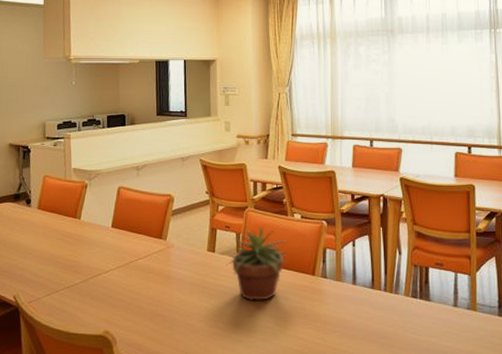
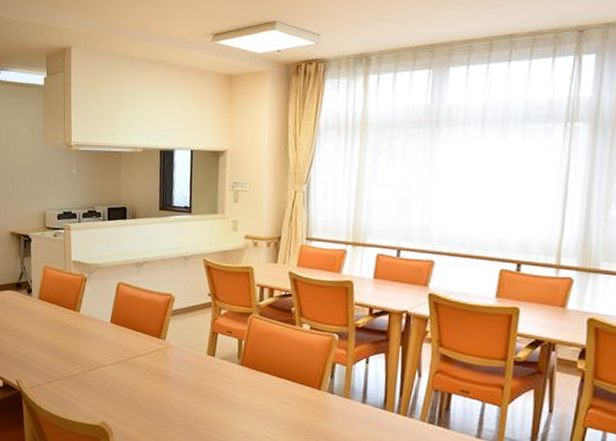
potted plant: present [226,227,288,301] -> none [226,335,293,410]

